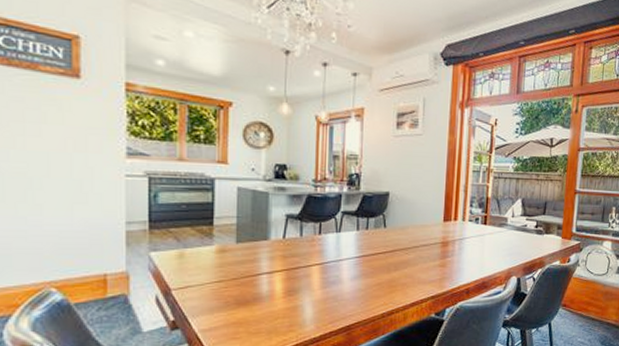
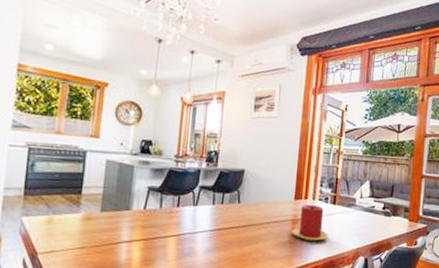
candle: none [442,226,480,264] -> present [292,205,328,242]

